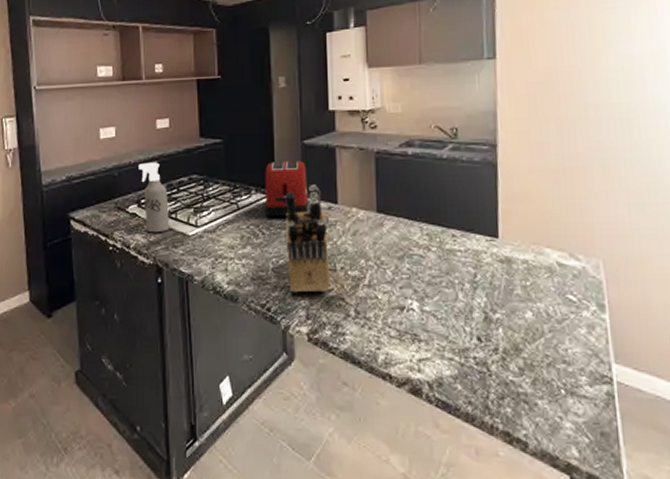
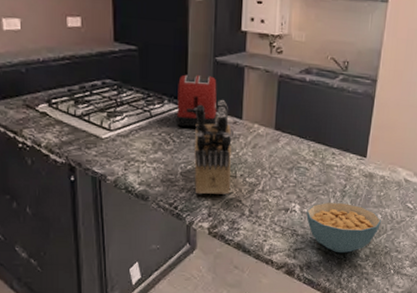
spray bottle: present [138,162,170,233] -> none [48,61,83,134]
cereal bowl: none [428,298,535,366] -> present [306,202,382,254]

